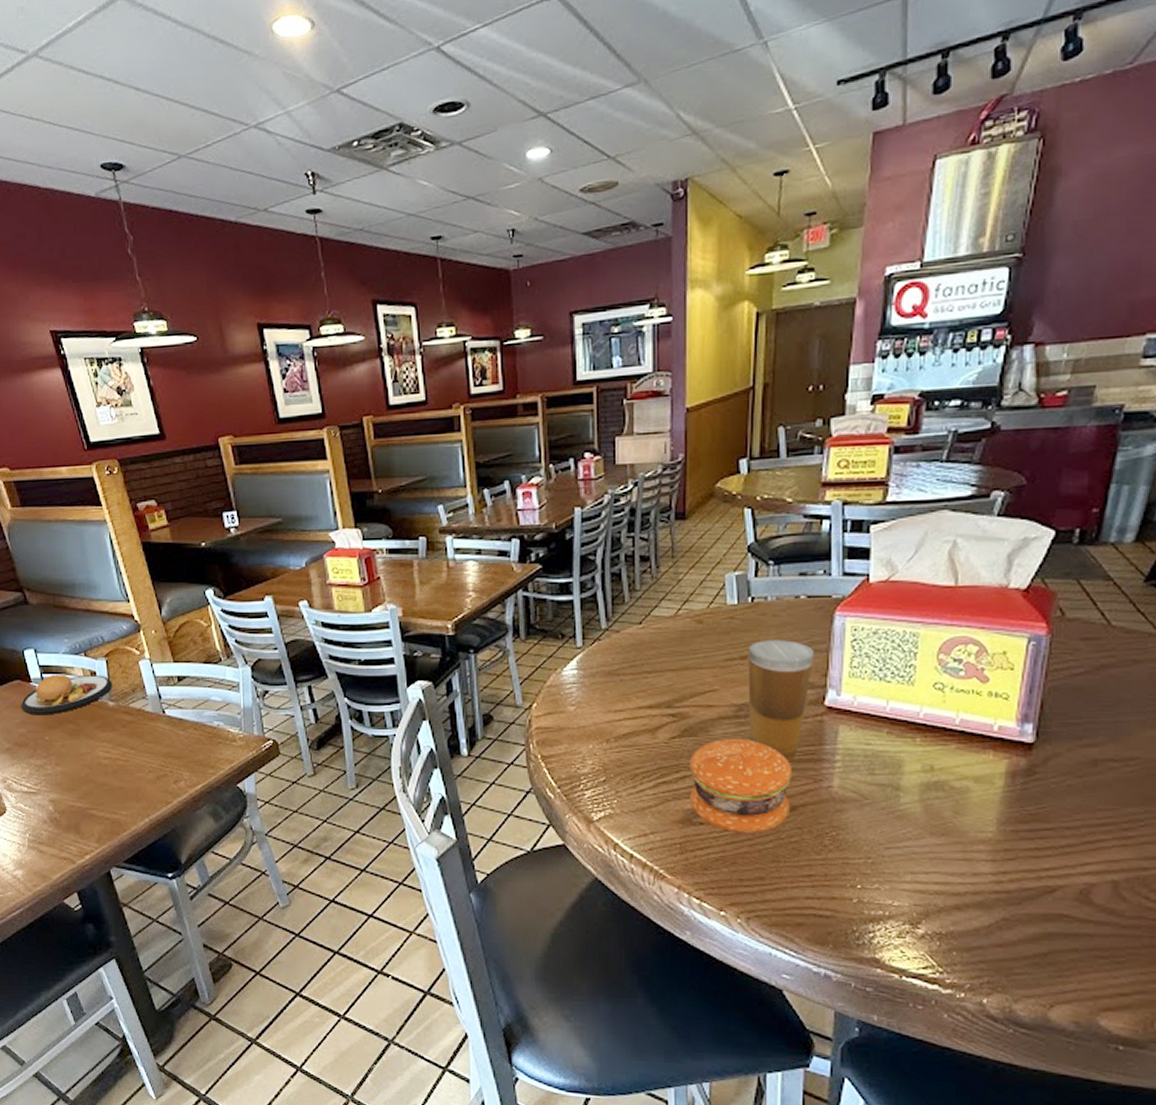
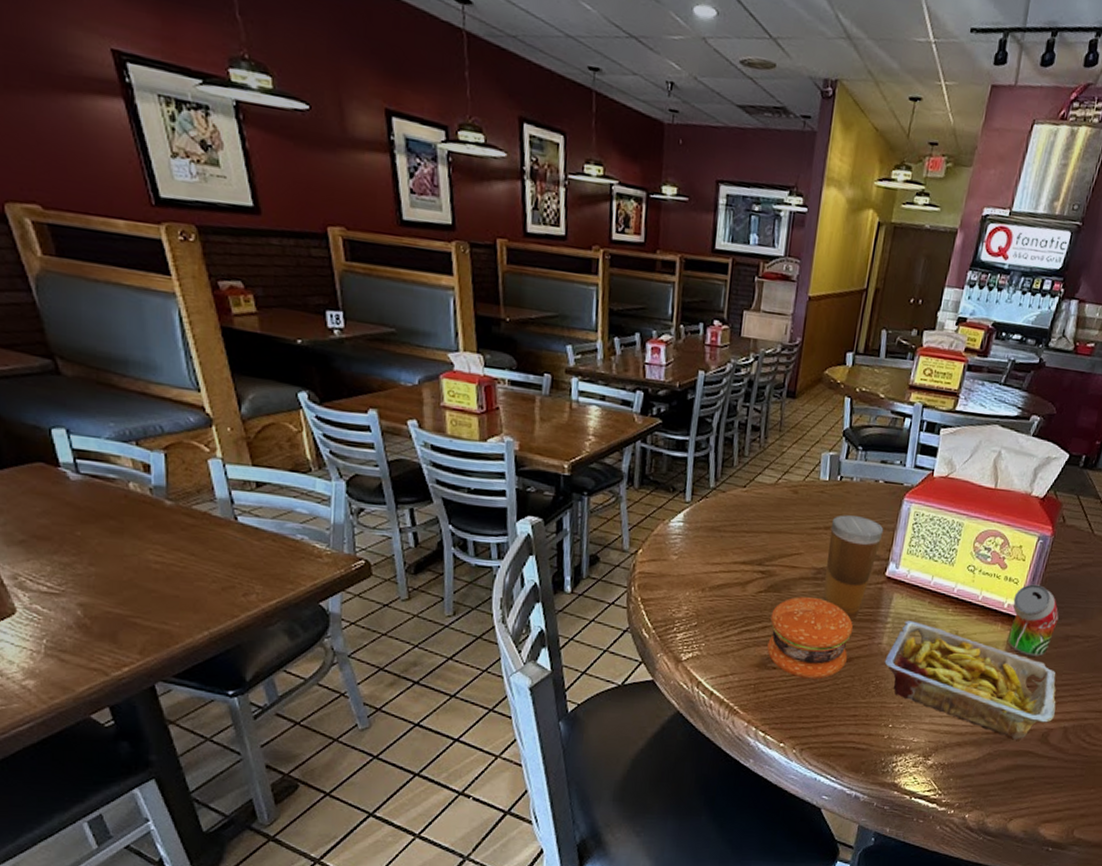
burger: present [20,674,113,715] -> none [42,461,171,507]
french fries: none [839,757,1096,902] -> present [884,620,1057,742]
soda can: none [1005,698,1077,790] -> present [1007,584,1059,657]

